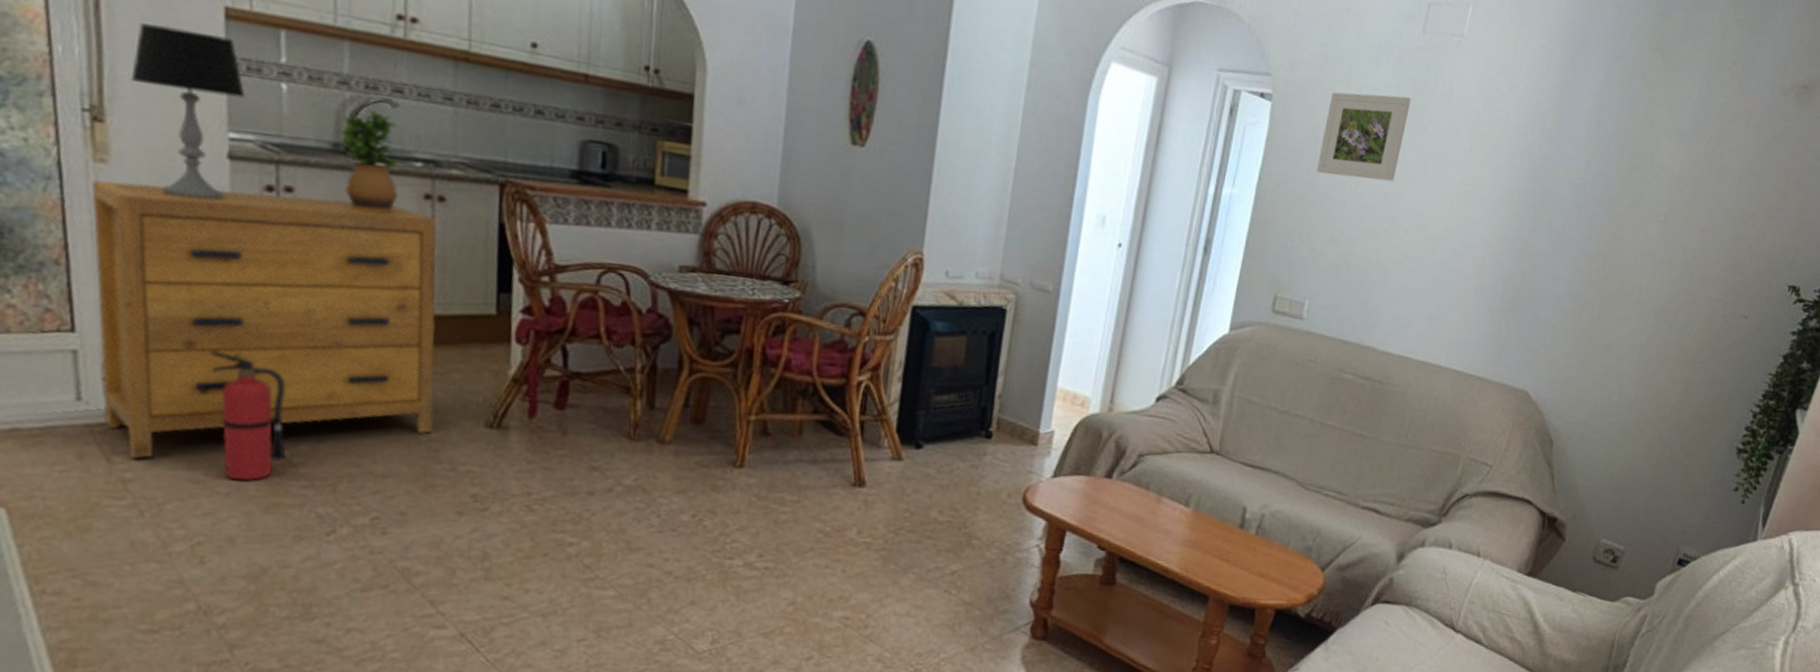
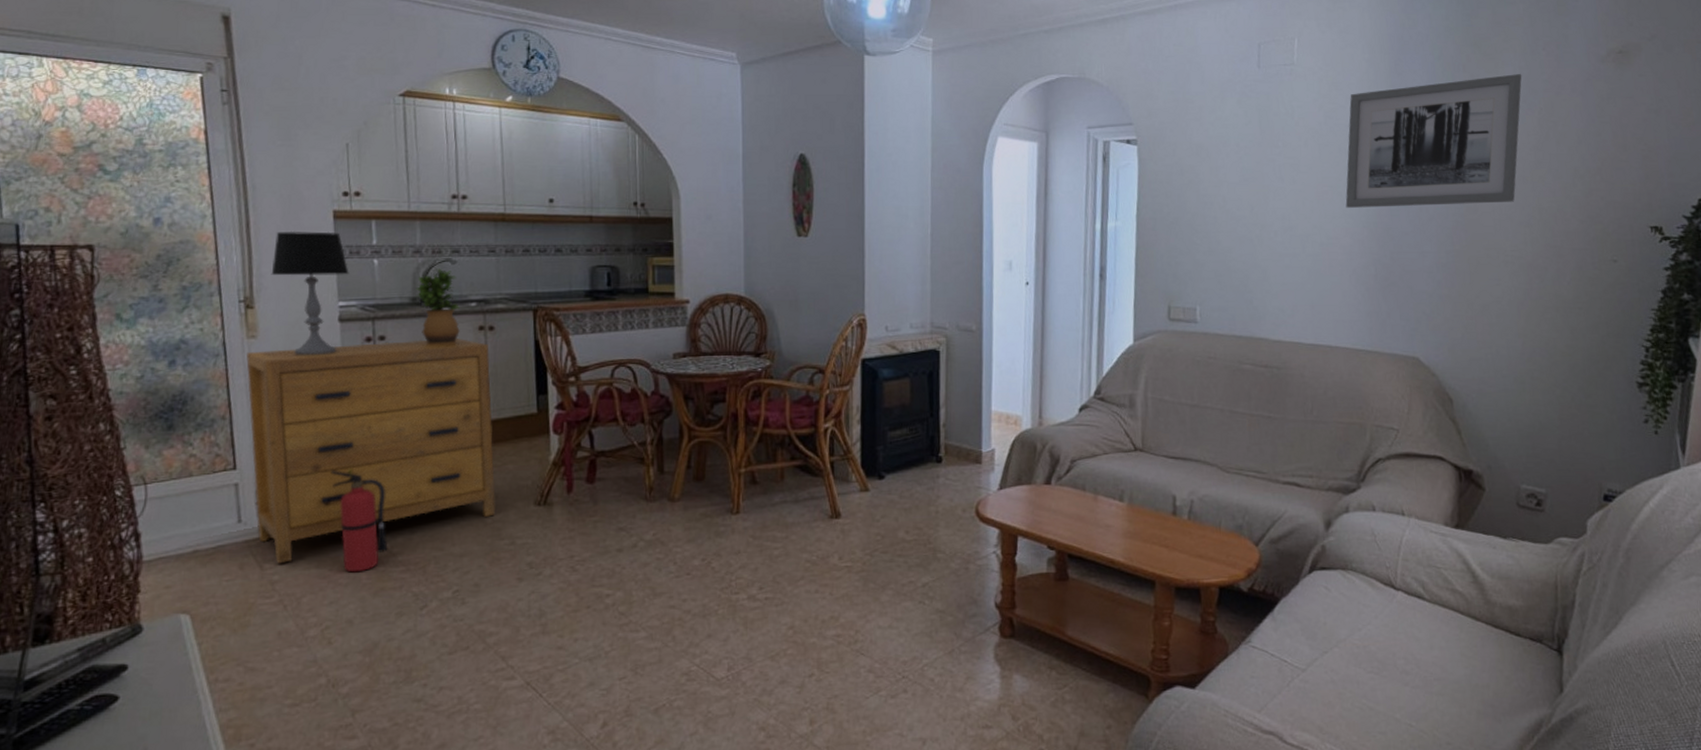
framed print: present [1317,92,1412,182] -> none [1186,122,1259,197]
wall art: none [1486,82,1701,236] -> present [1345,74,1522,208]

